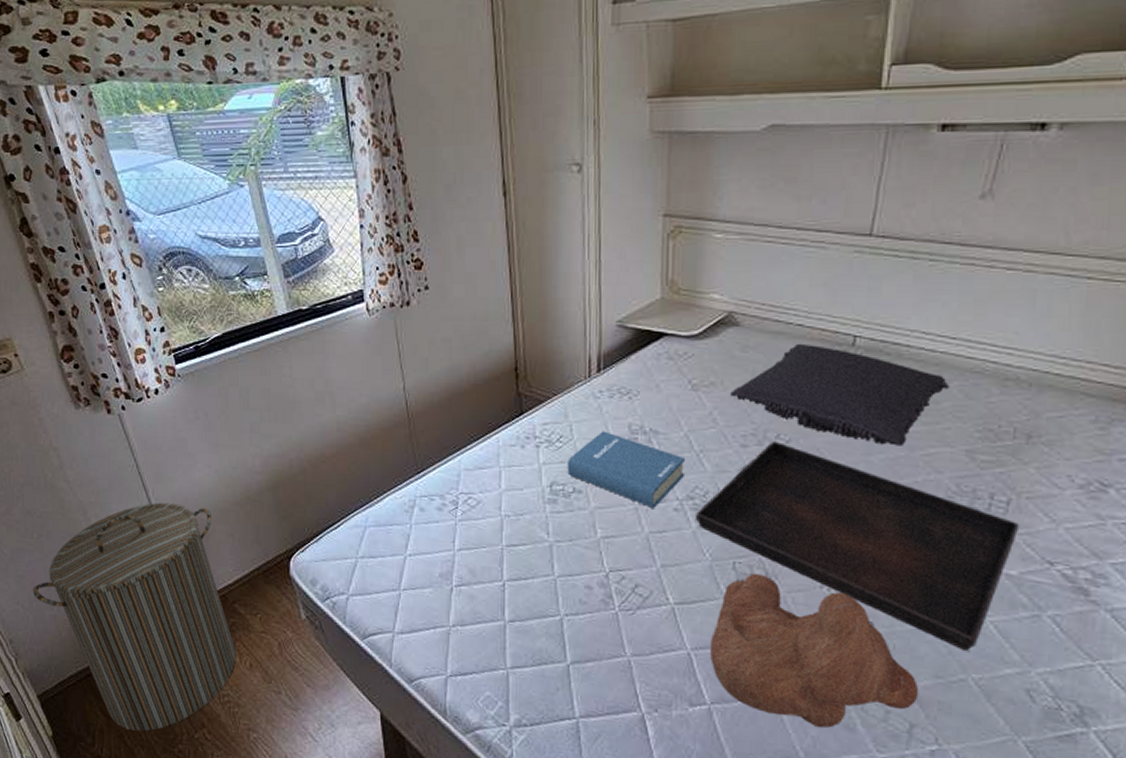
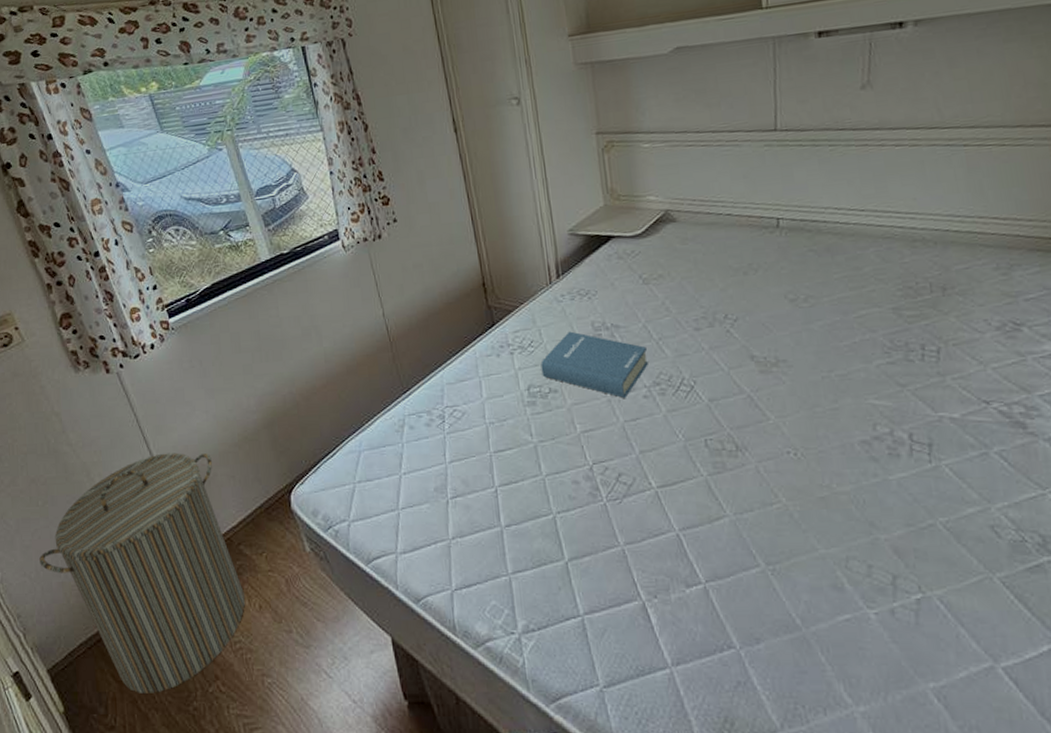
serving tray: present [696,440,1020,650] -> none [664,320,953,496]
teddy bear: present [710,573,919,728] -> none [696,447,896,592]
pillow: present [731,343,950,446] -> none [678,230,867,313]

